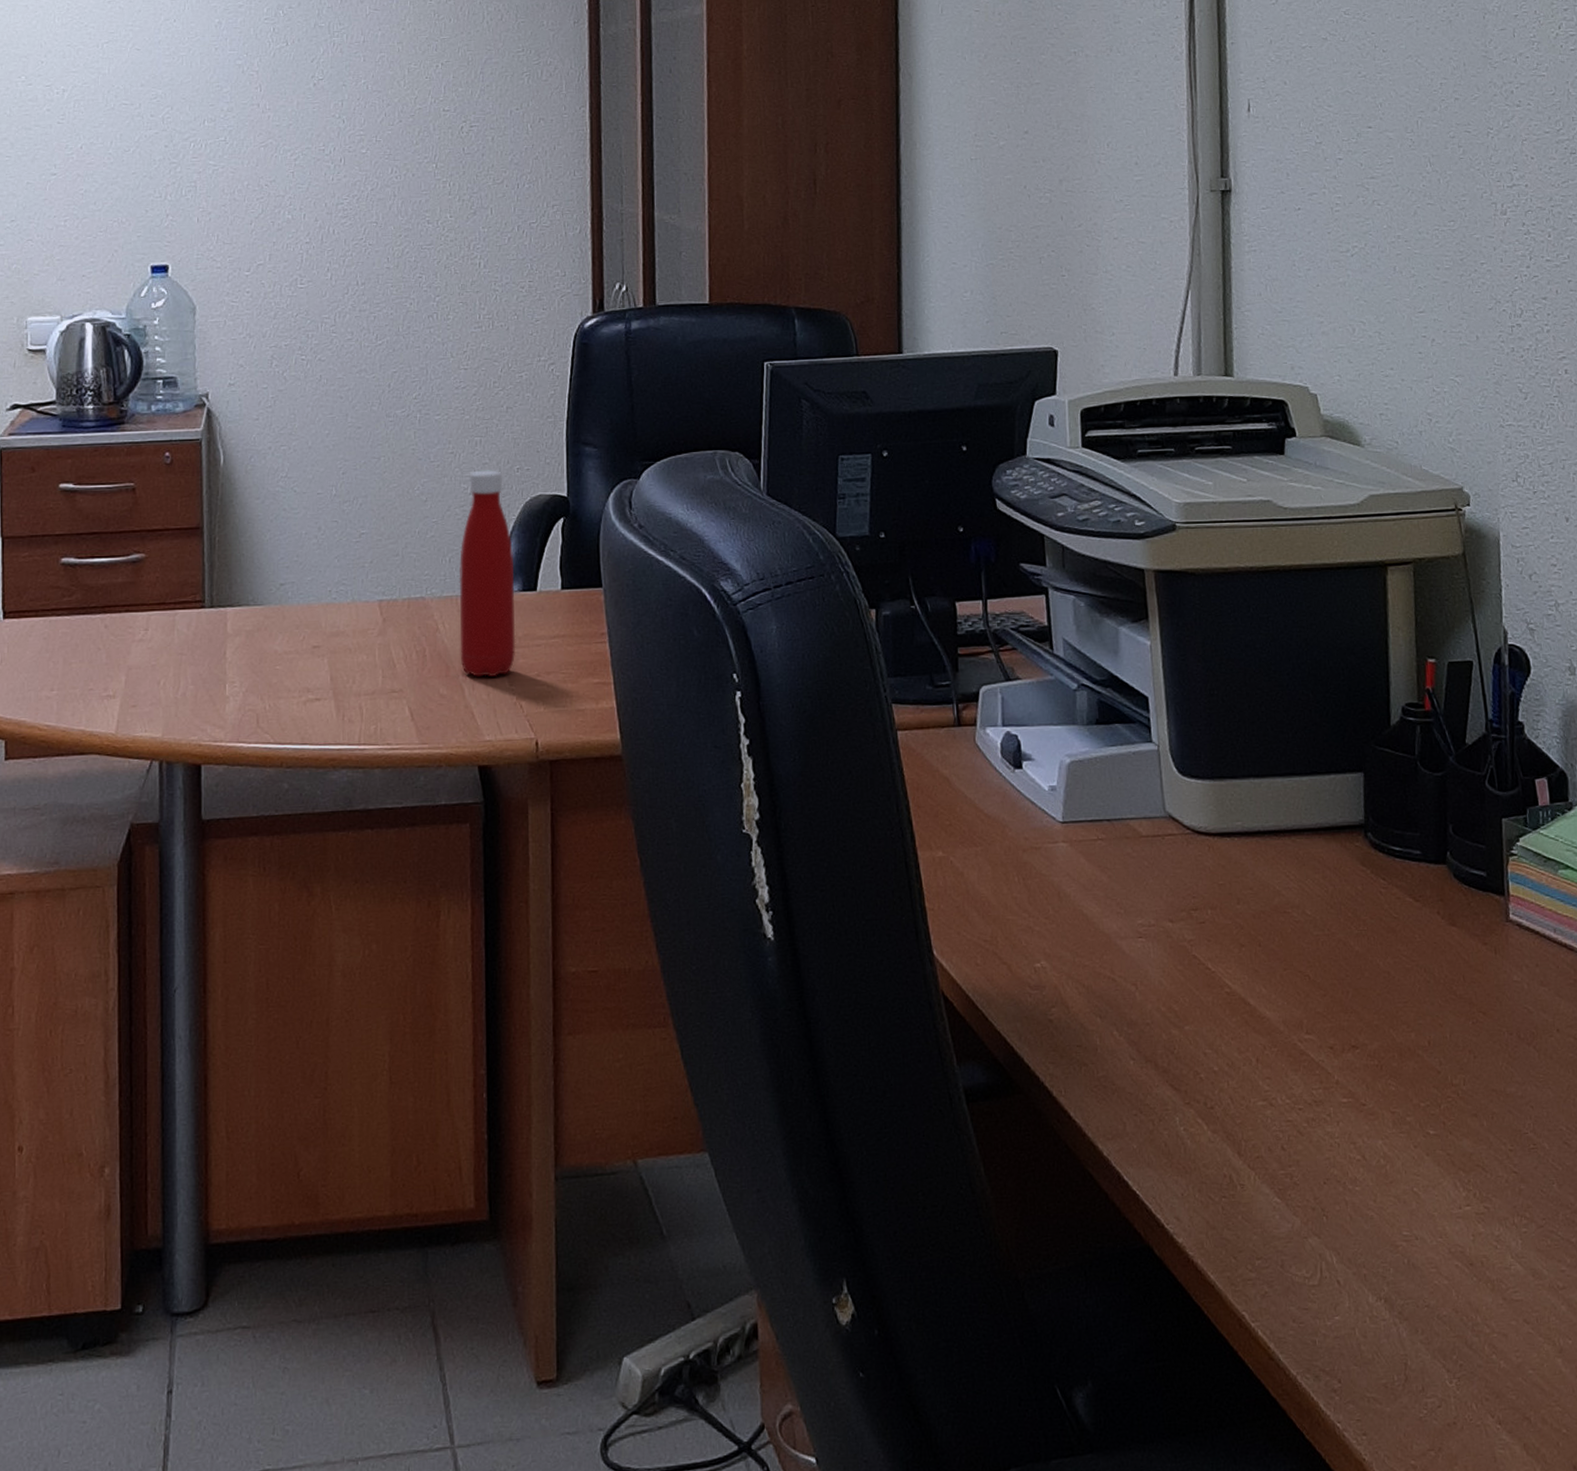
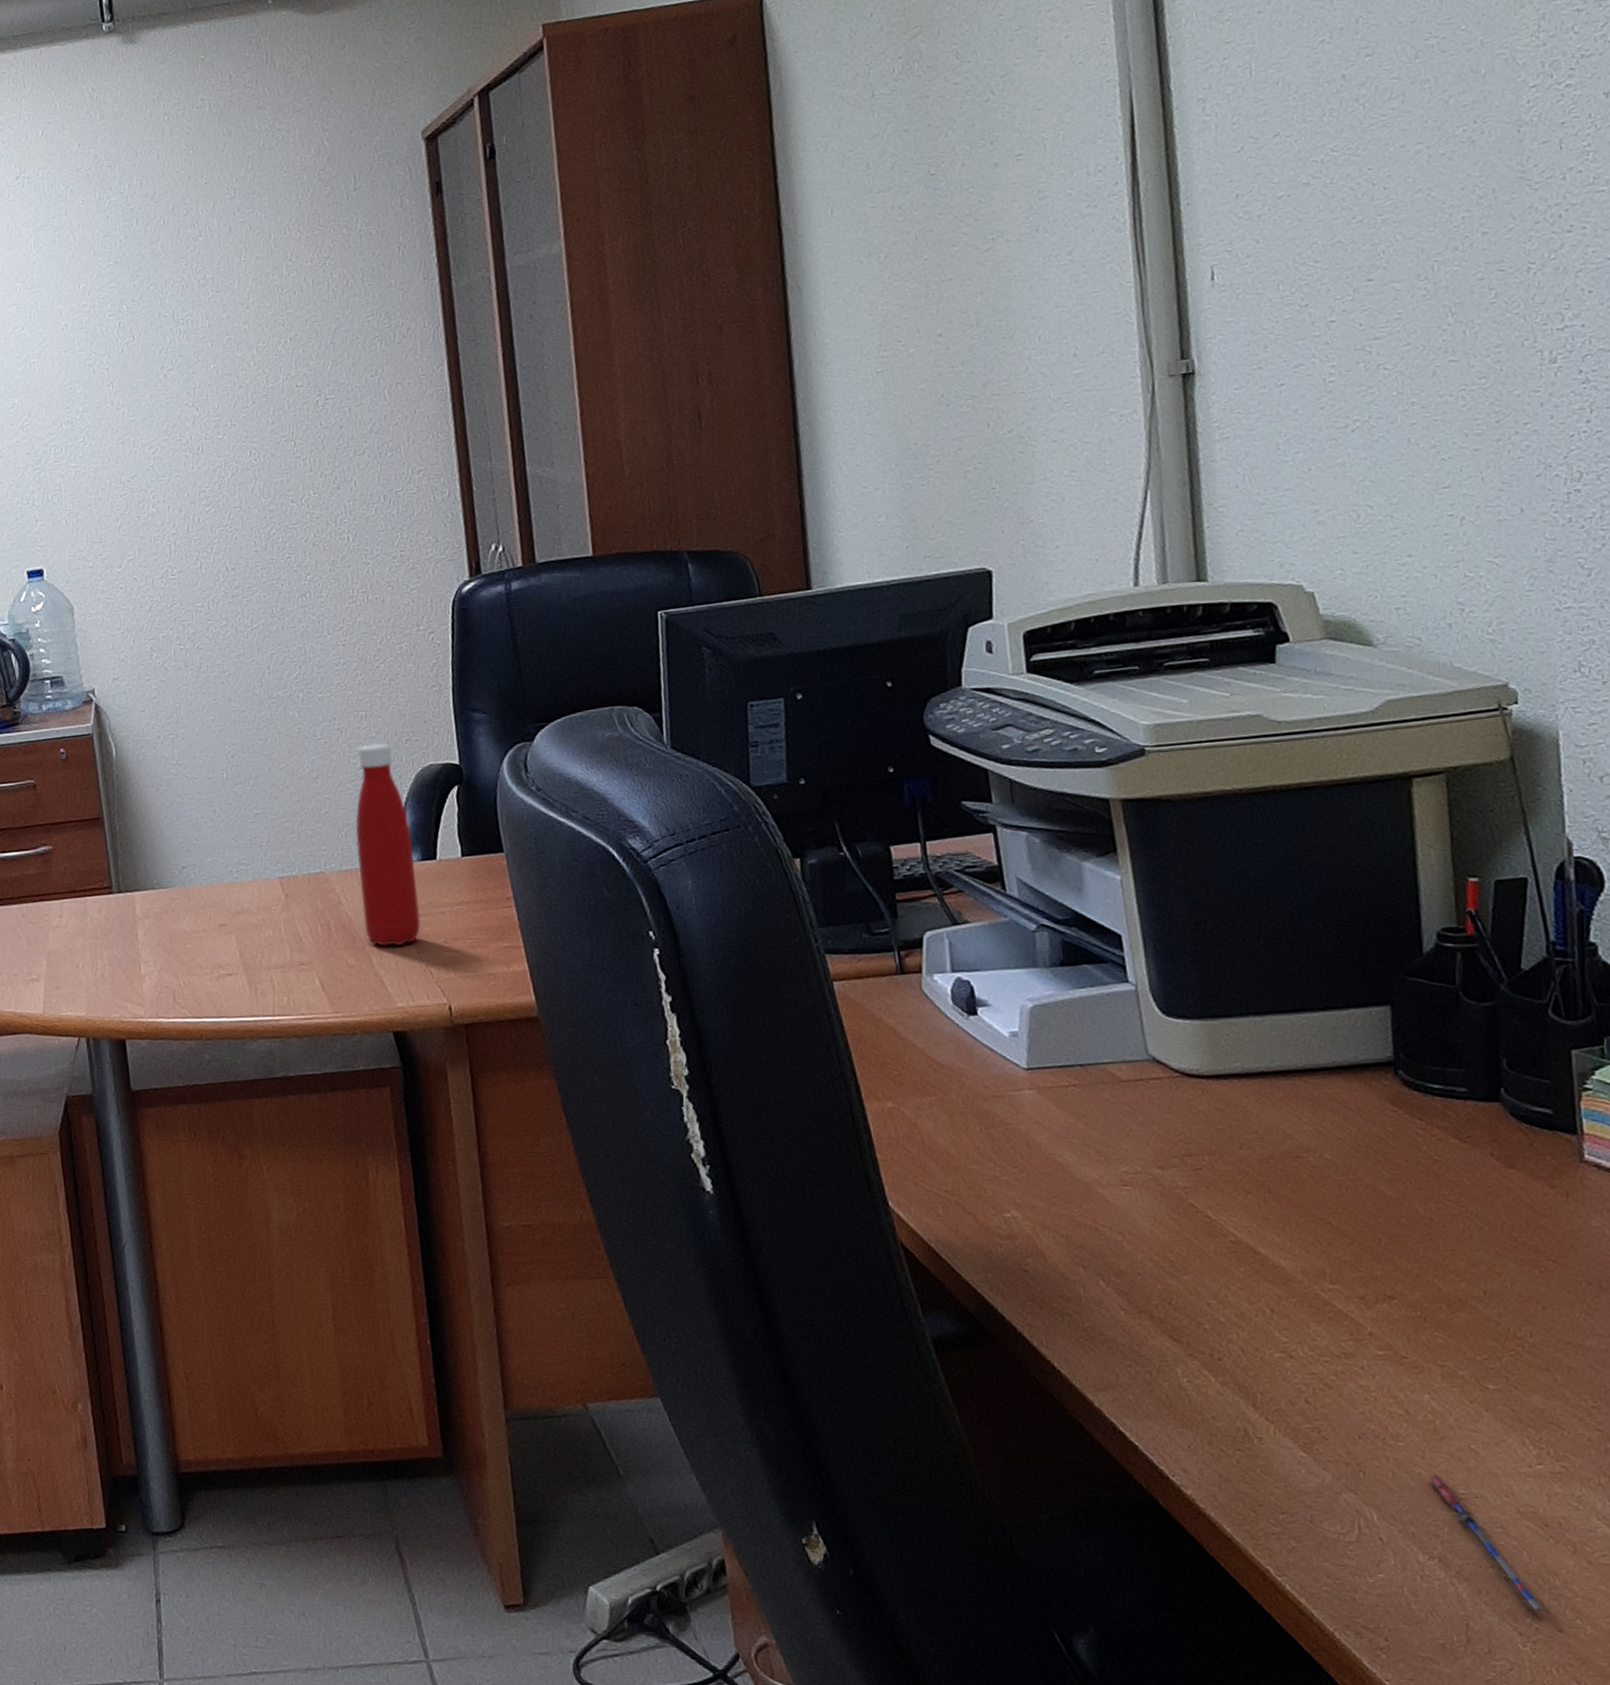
pen: none [1378,1217,1469,1349] -> present [1427,1474,1547,1612]

